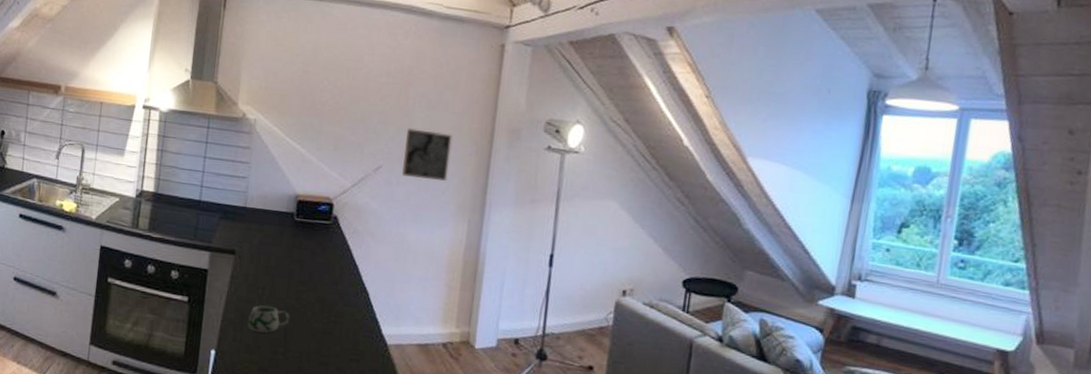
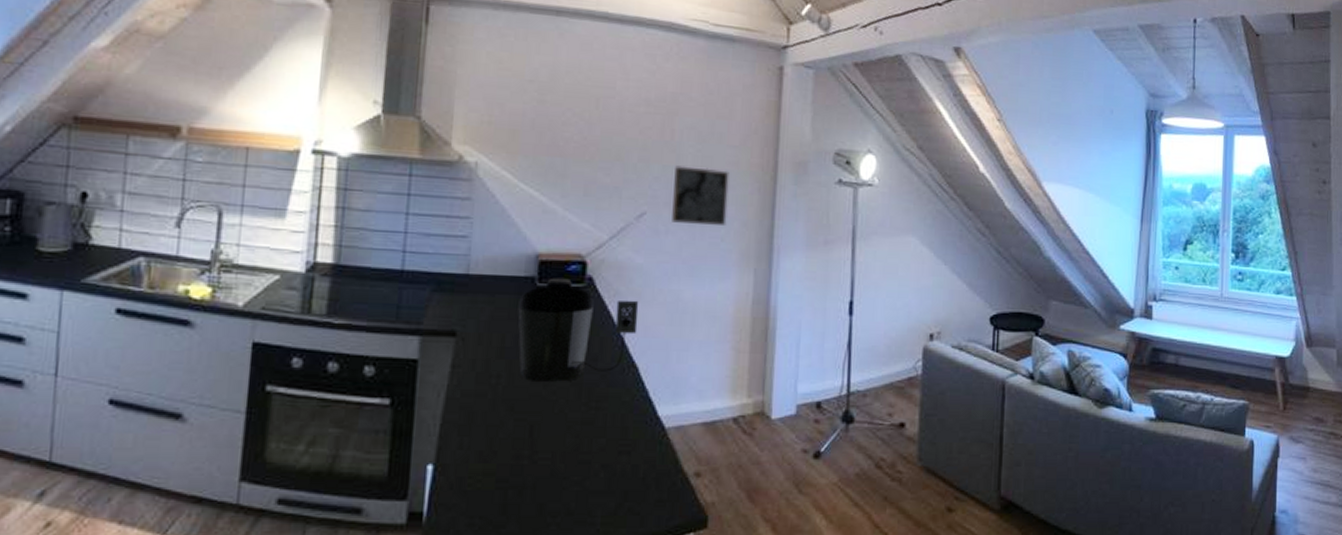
mug: present [248,305,290,333] -> none [478,398,536,434]
coffee maker: none [279,215,373,298] -> present [518,278,639,382]

